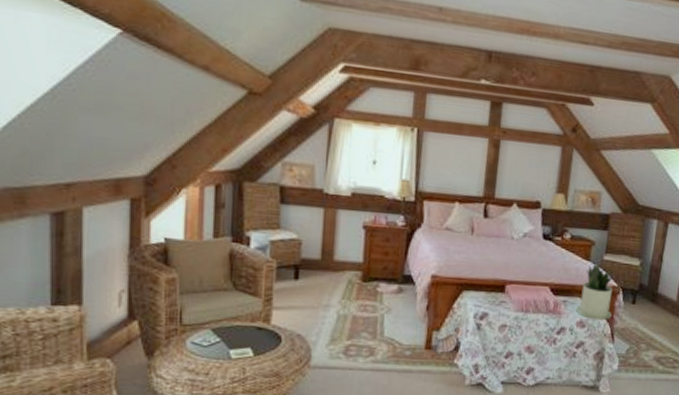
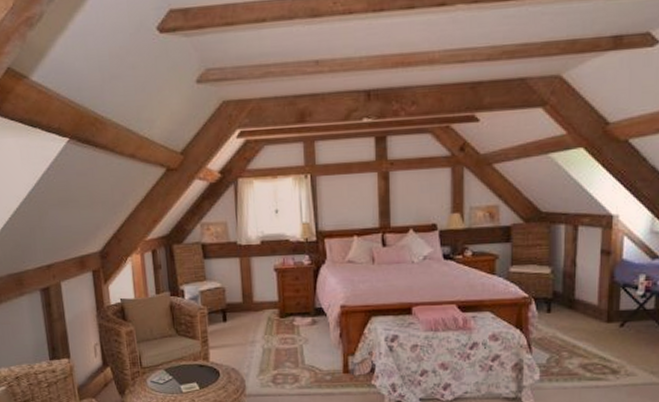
planter: present [575,263,616,321] -> none [486,276,525,333]

